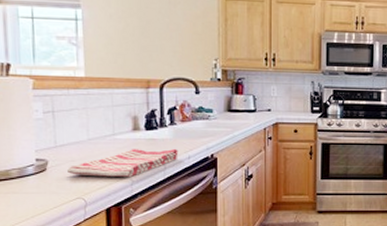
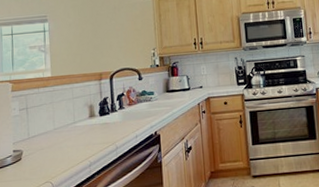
dish towel: present [67,148,178,178] -> none [38,129,127,162]

